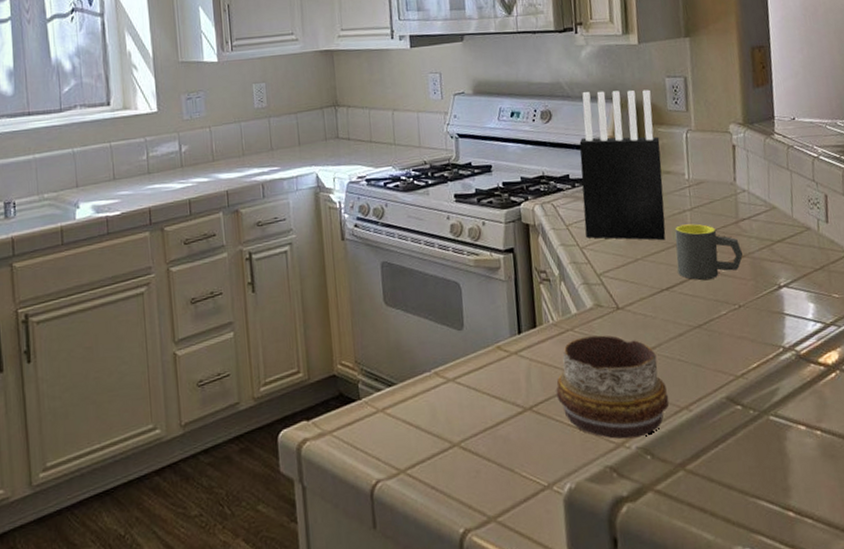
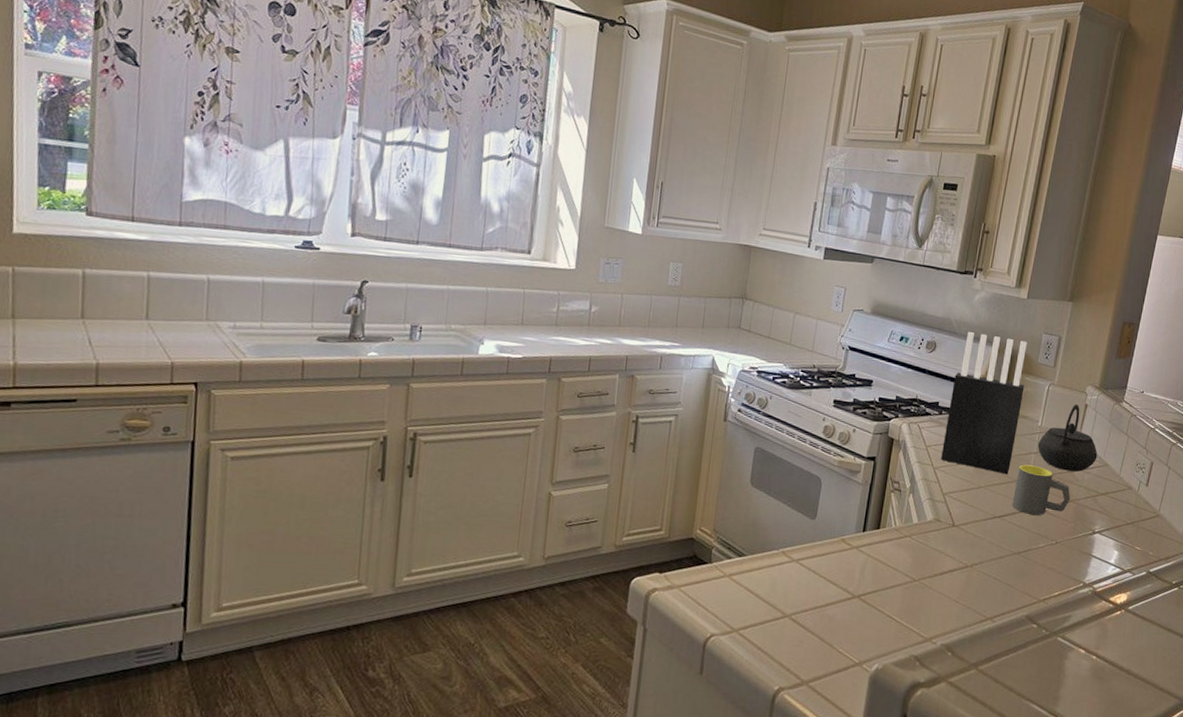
decorative bowl: present [556,335,670,439] -> none [883,544,979,636]
kettle: none [690,146,762,223] -> present [1037,404,1098,472]

